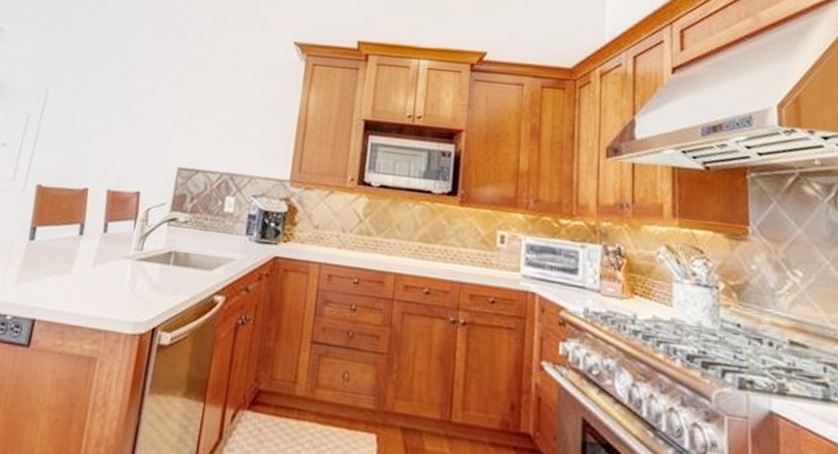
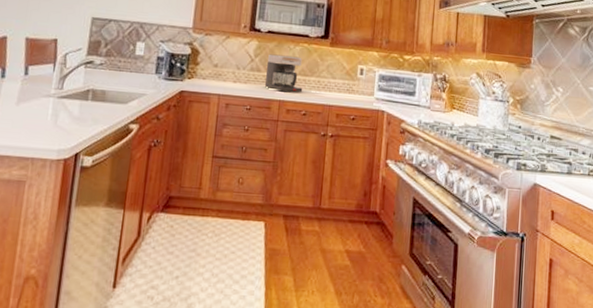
coffee maker: none [376,213,425,264] -> present [264,54,303,93]

